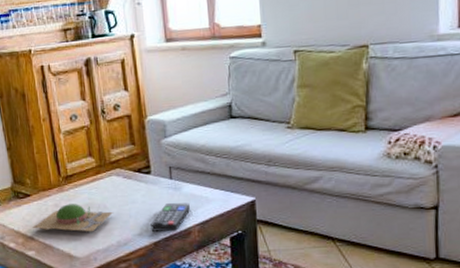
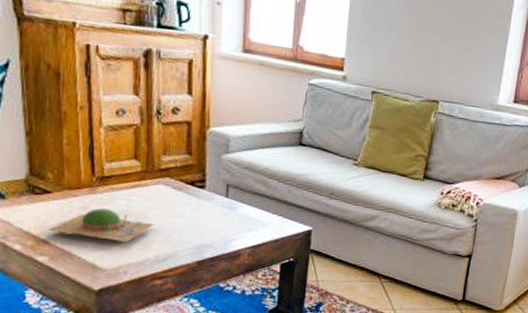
remote control: present [150,202,190,232] -> none [196,221,243,253]

